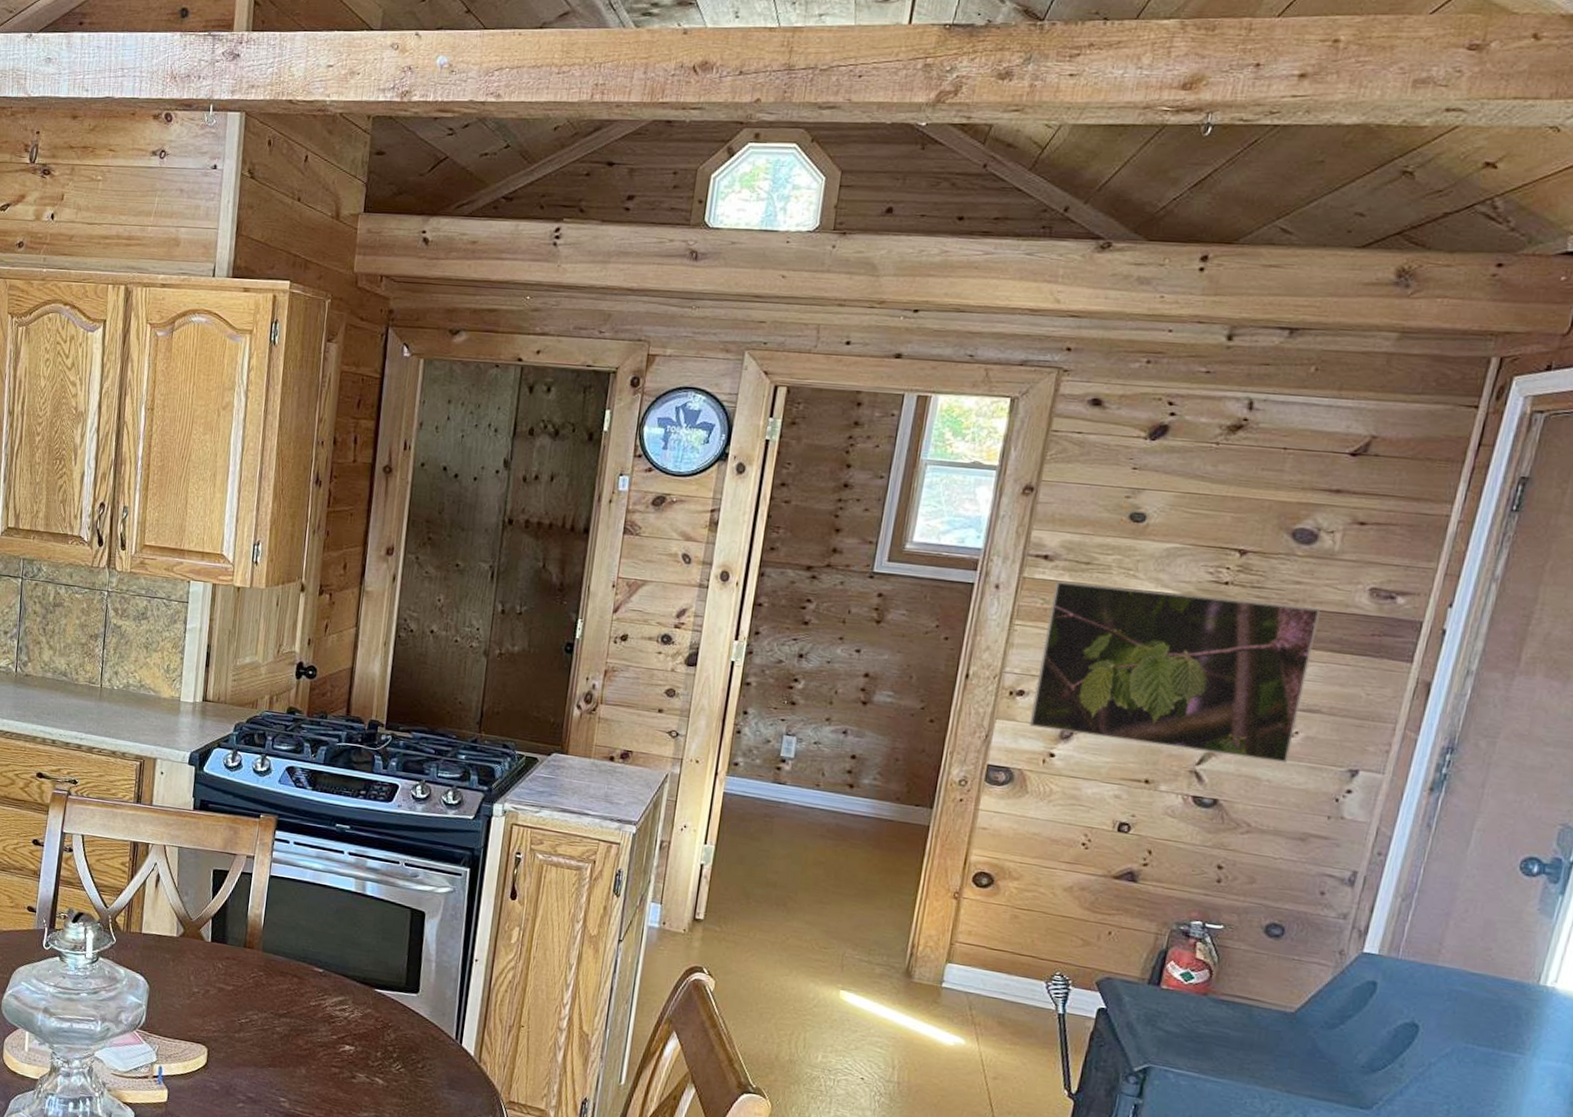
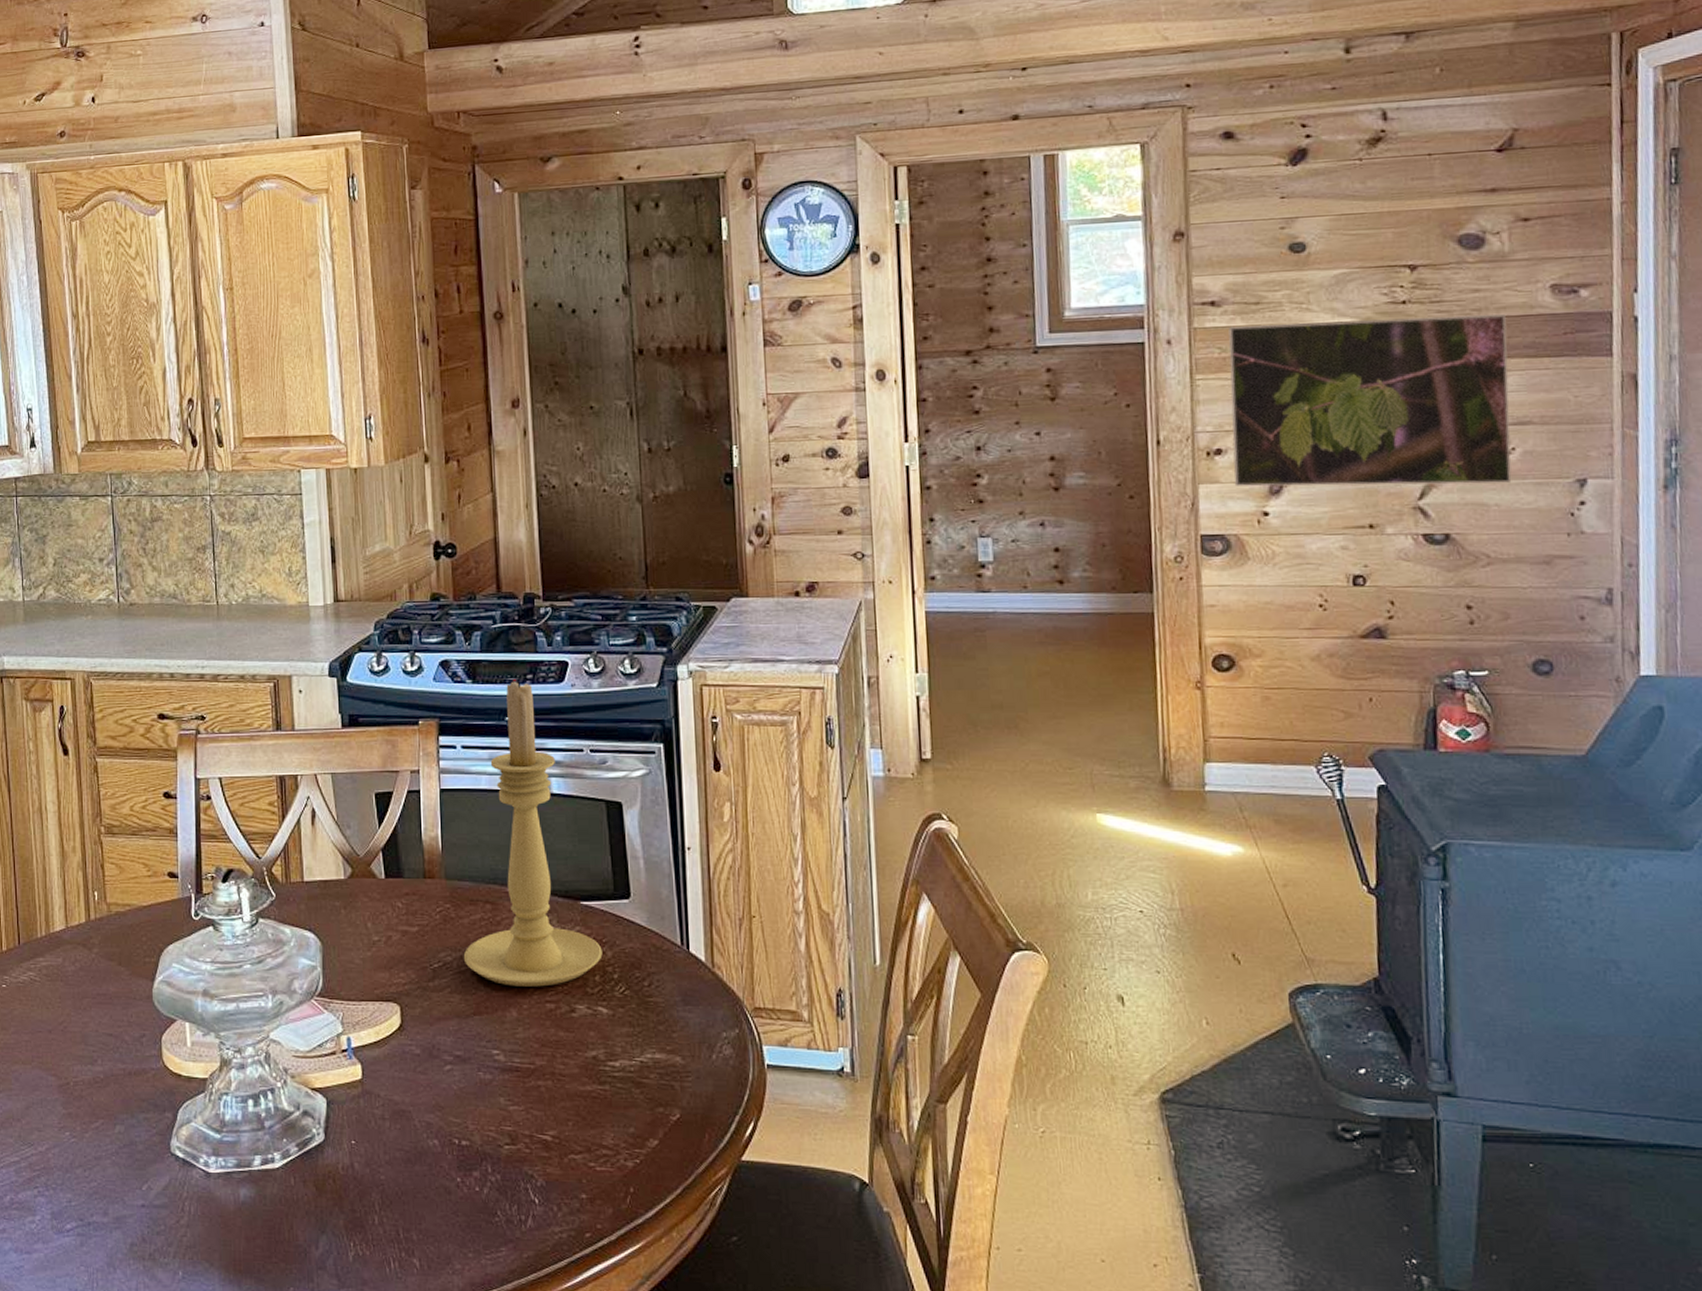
candle holder: none [267,793,387,1054] -> present [463,679,603,987]

